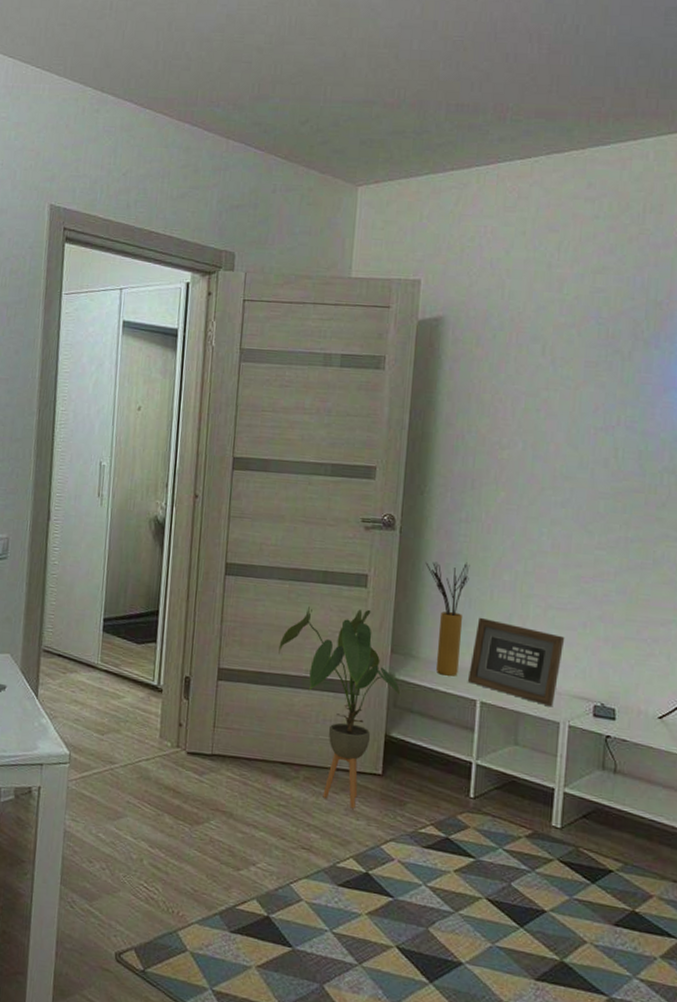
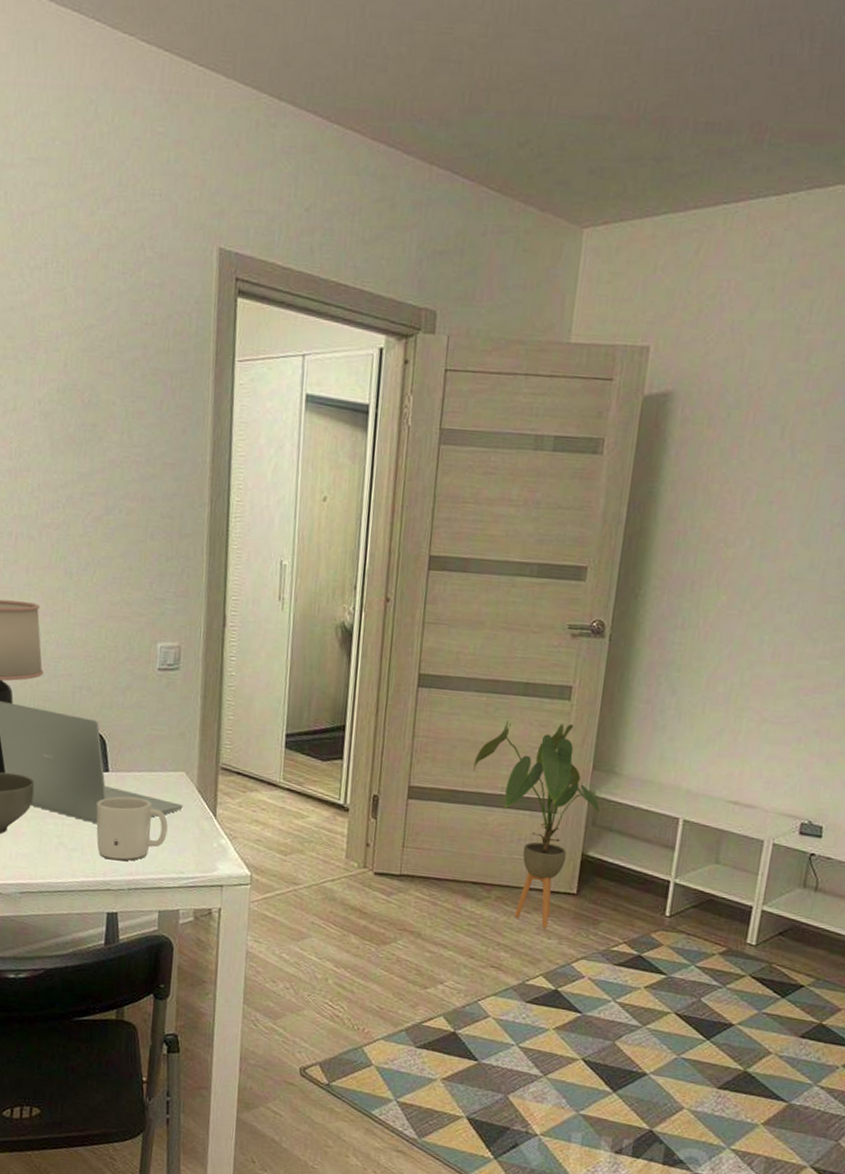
vase: present [425,562,470,677] -> none [635,672,683,794]
picture frame: present [467,617,565,707] -> none [671,731,778,825]

